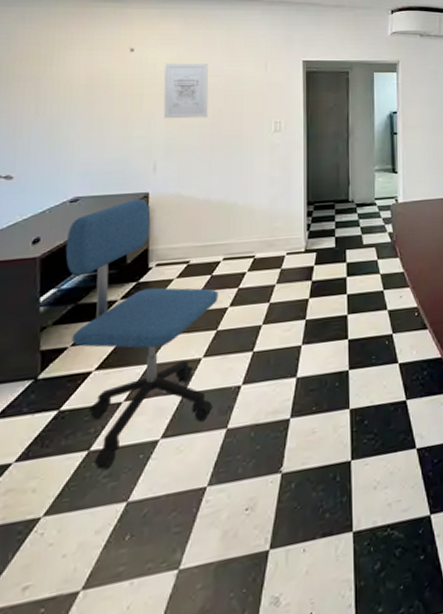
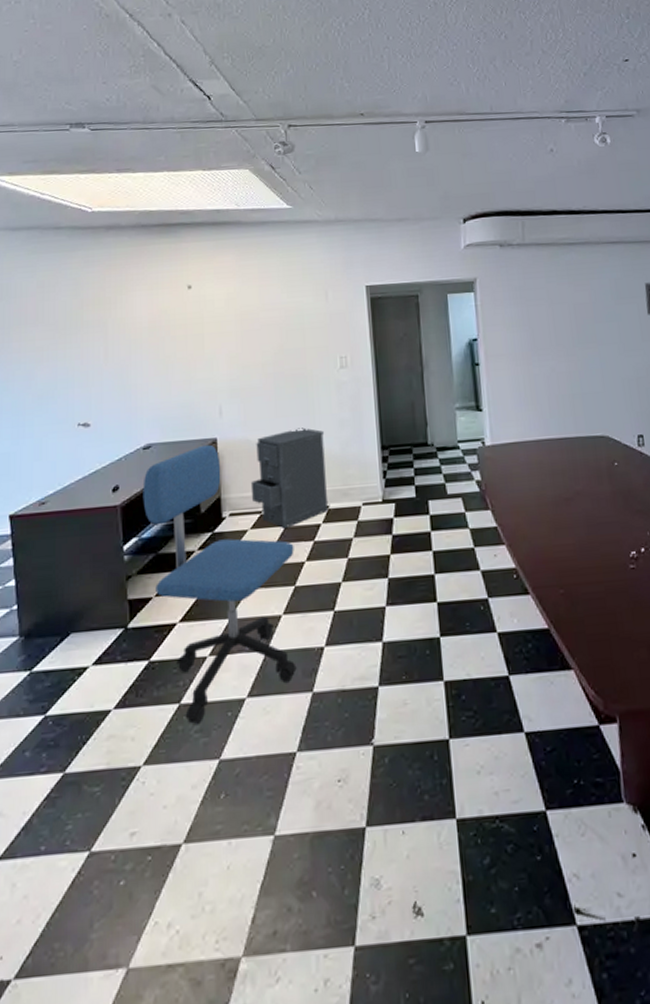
wall art: present [163,63,209,119] -> none [221,296,270,359]
filing cabinet: none [179,184,256,278] -> present [250,427,328,529]

